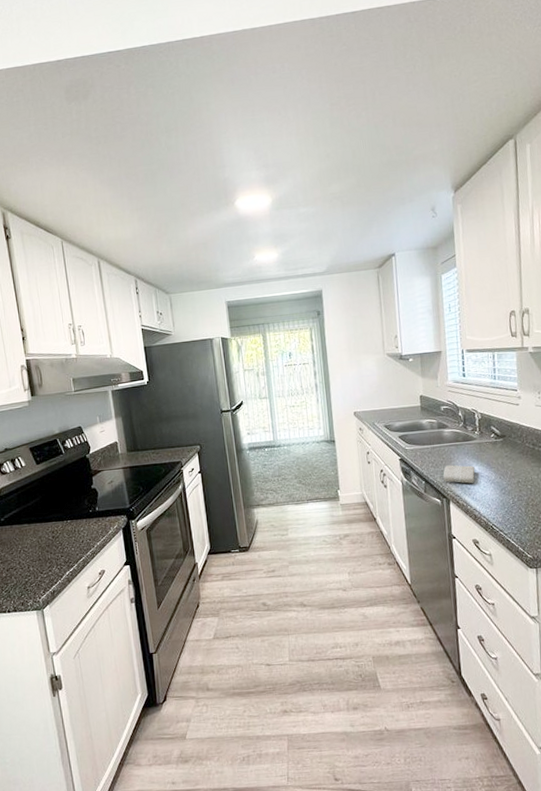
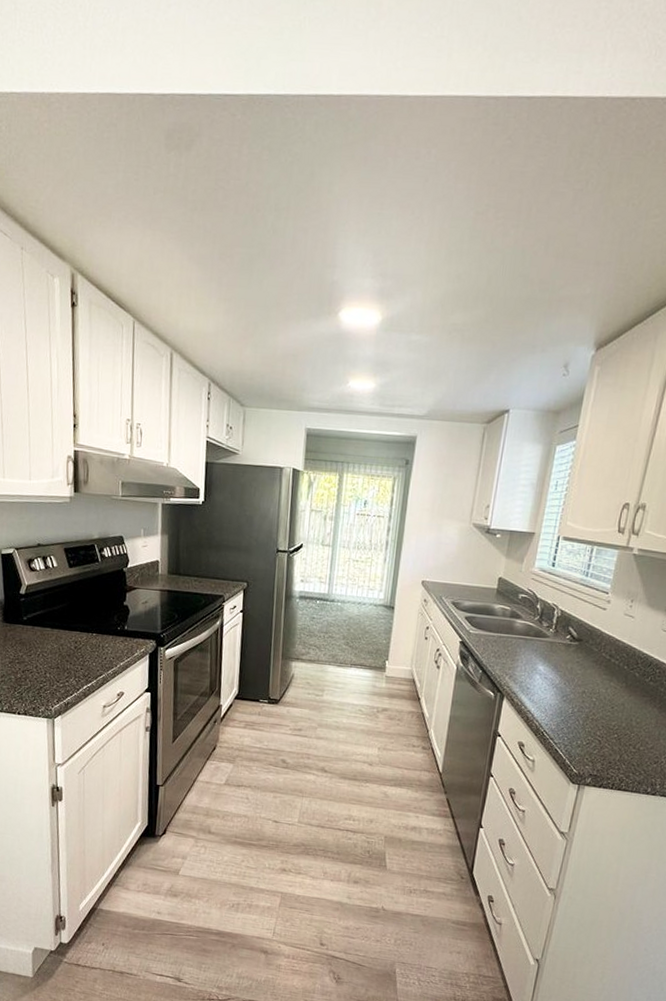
washcloth: present [443,464,475,484] -> none [502,658,540,683]

